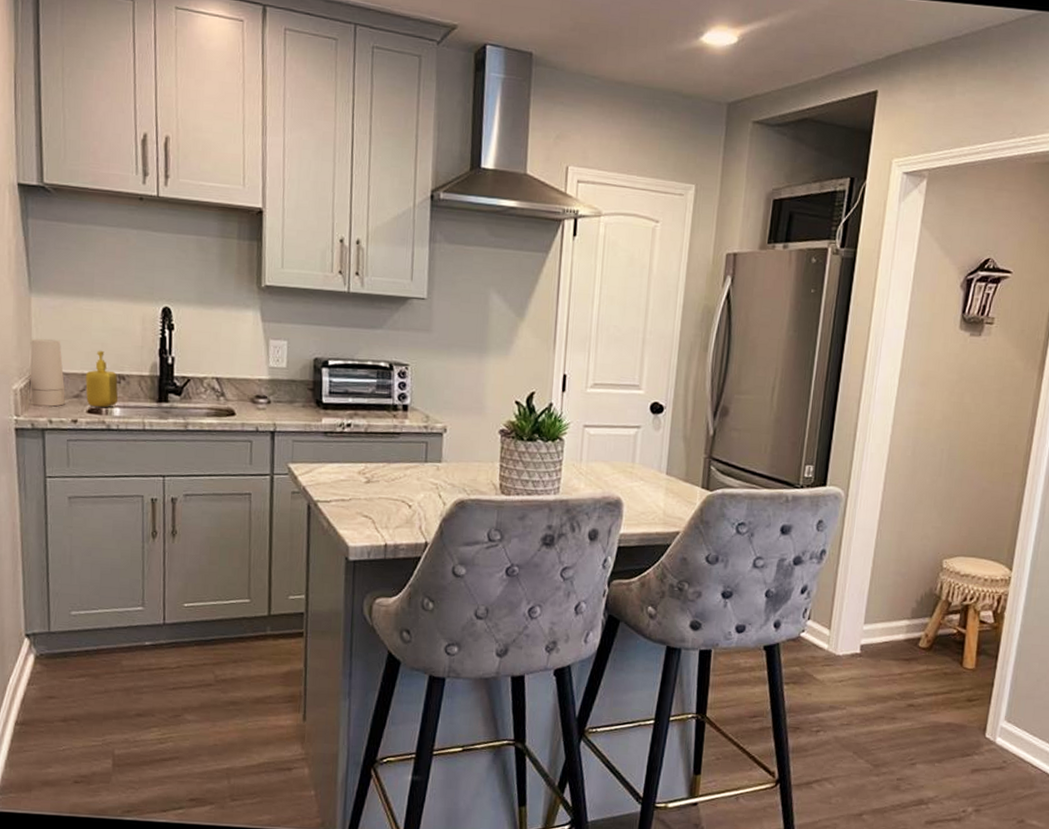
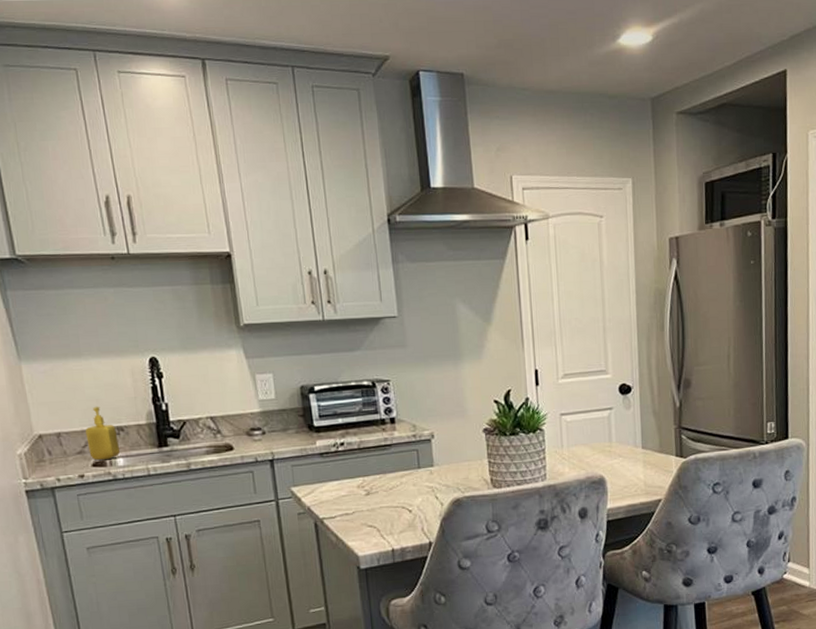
canister: present [29,338,65,407] -> none [27,402,70,467]

